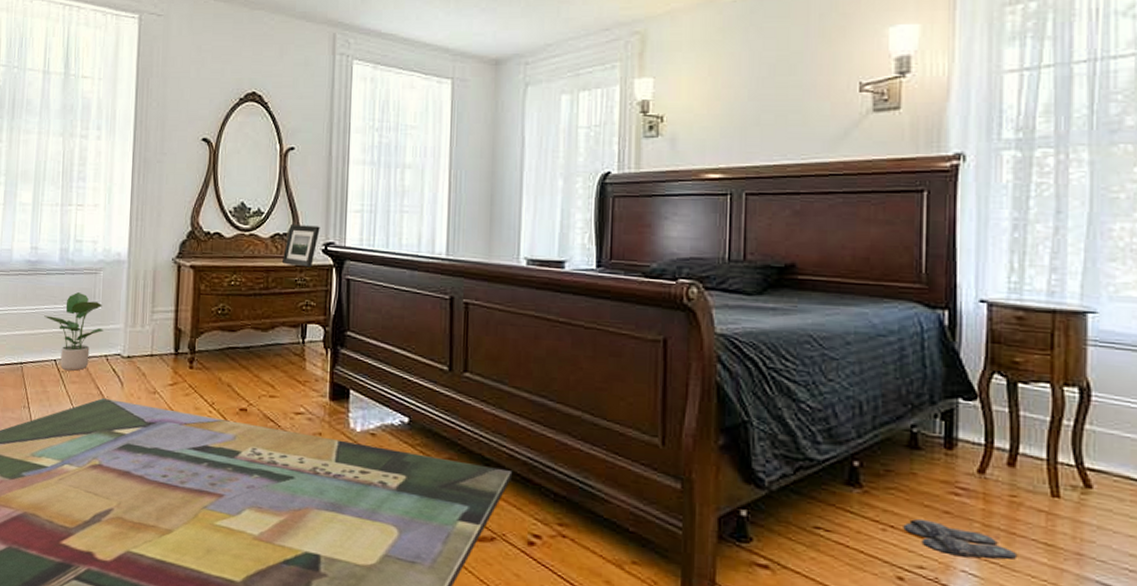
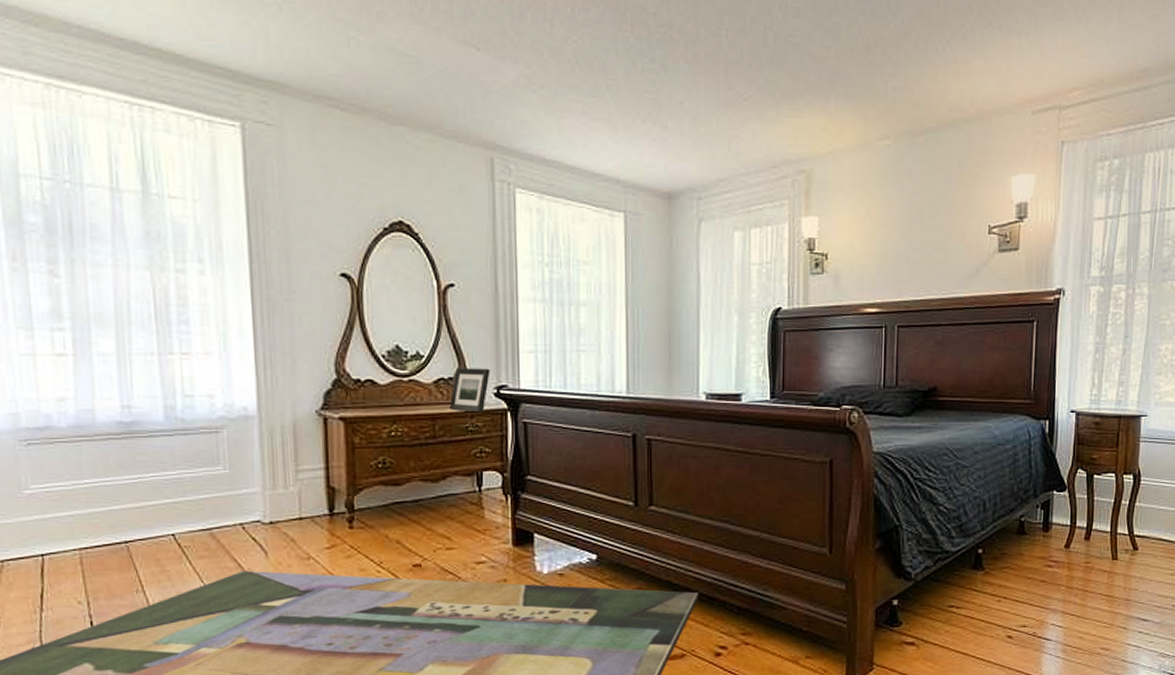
potted plant: present [44,292,104,371] -> none [151,456,235,544]
slippers: present [903,518,1018,560] -> none [1012,588,1089,614]

